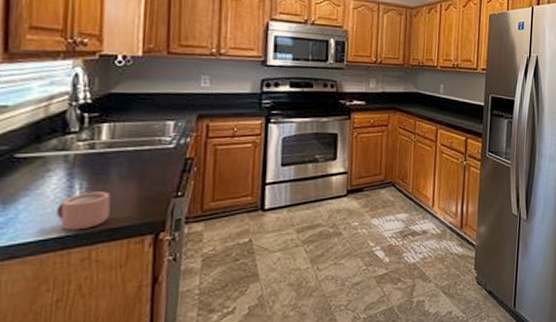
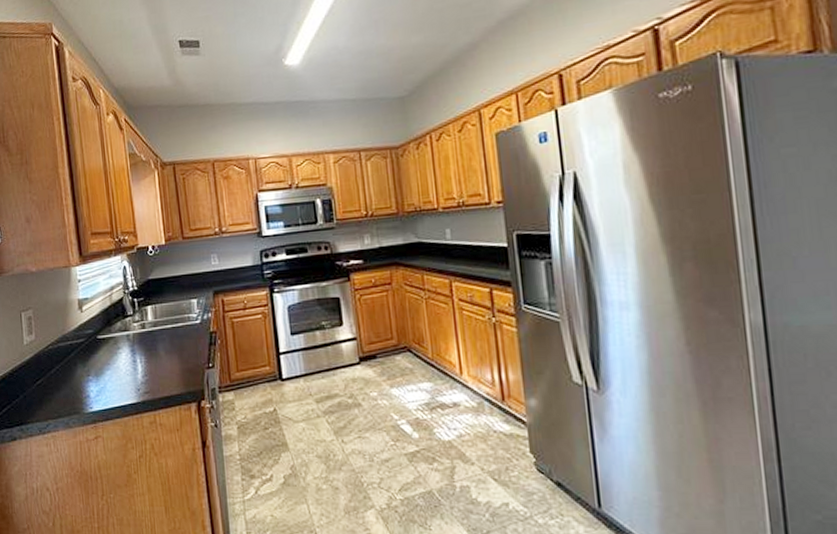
mug: present [57,191,111,231] -> none [129,364,163,398]

